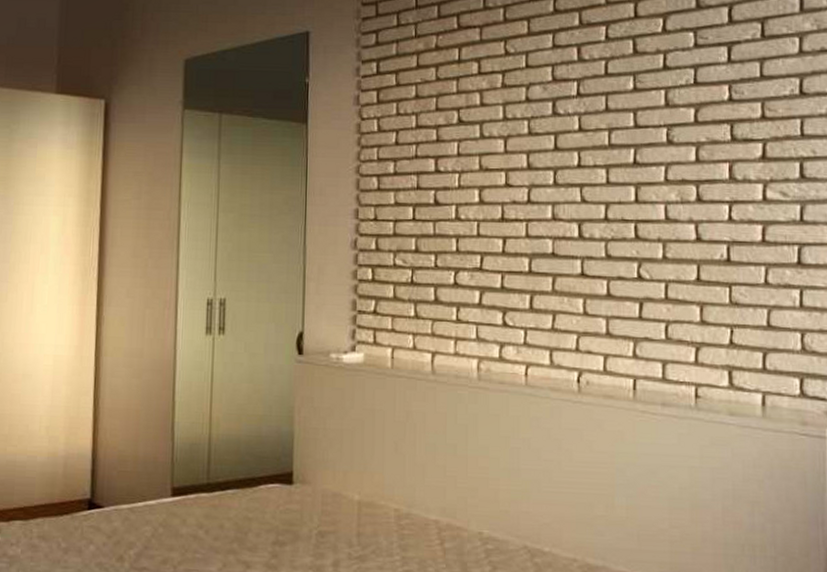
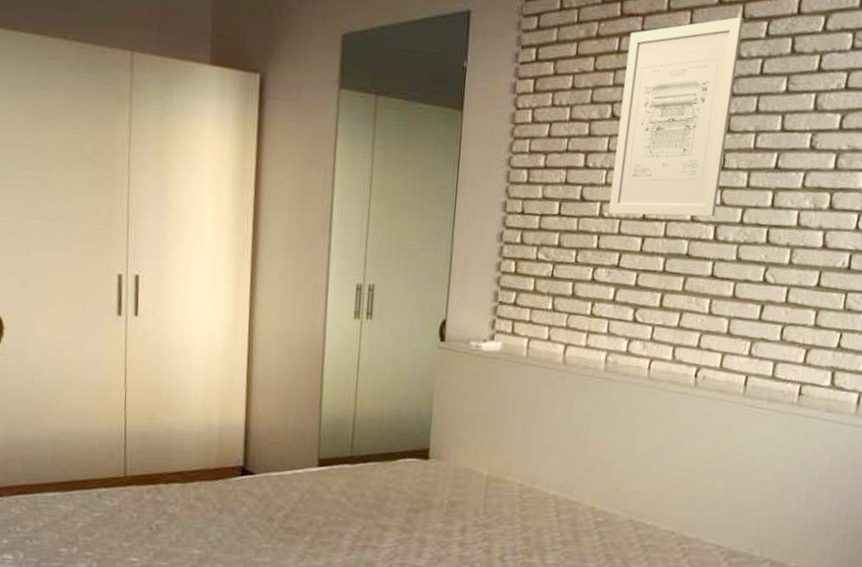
wall art: none [465,23,581,217] -> present [609,17,744,217]

